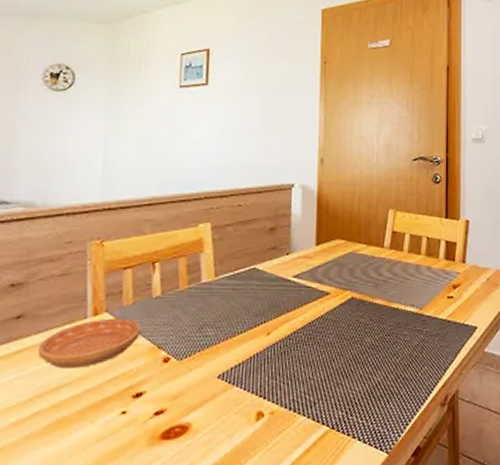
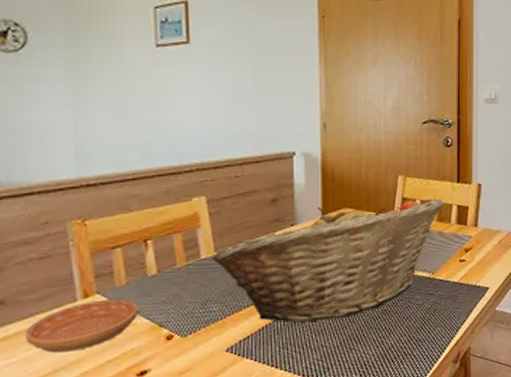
fruit basket: none [212,233,432,353] -> present [212,198,444,323]

